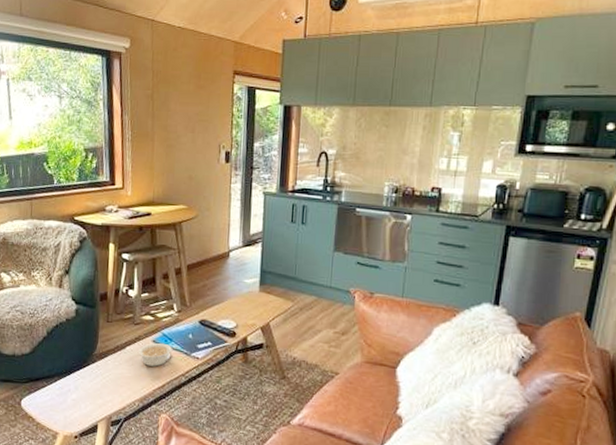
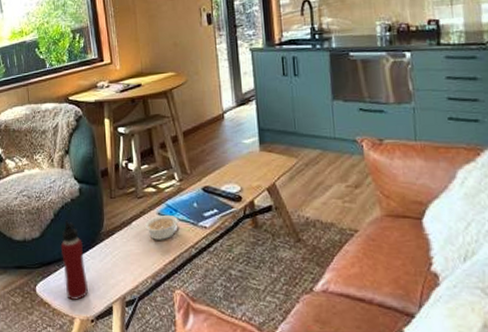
water bottle: none [50,338,75,417] -> present [60,220,88,300]

